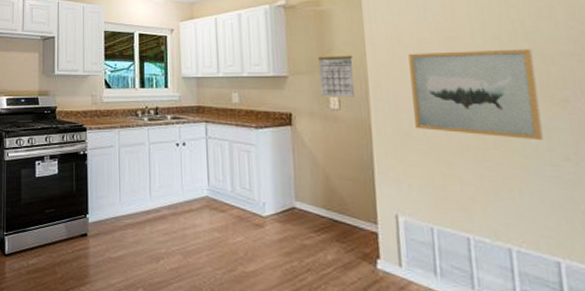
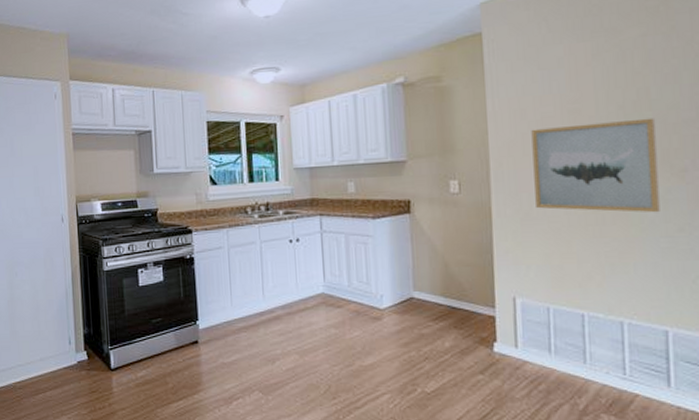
calendar: present [318,55,356,97] -> none [439,135,476,181]

